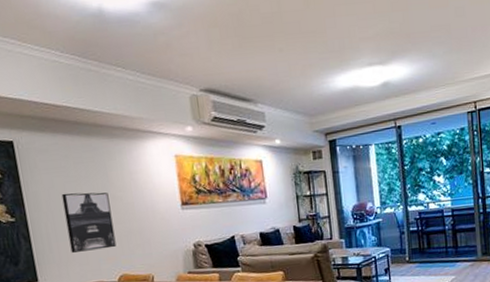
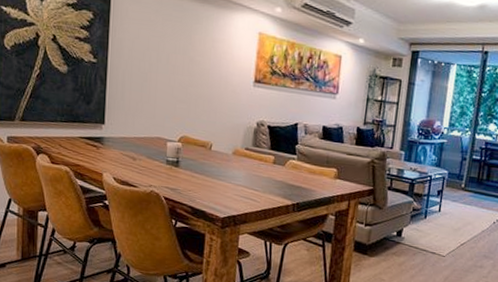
wall art: present [61,192,116,253] -> none [141,46,188,109]

